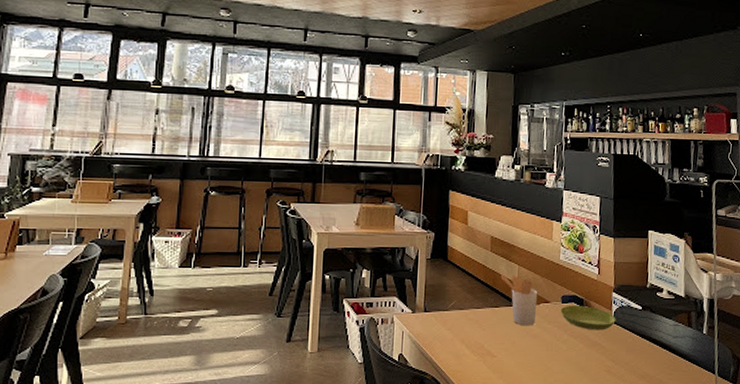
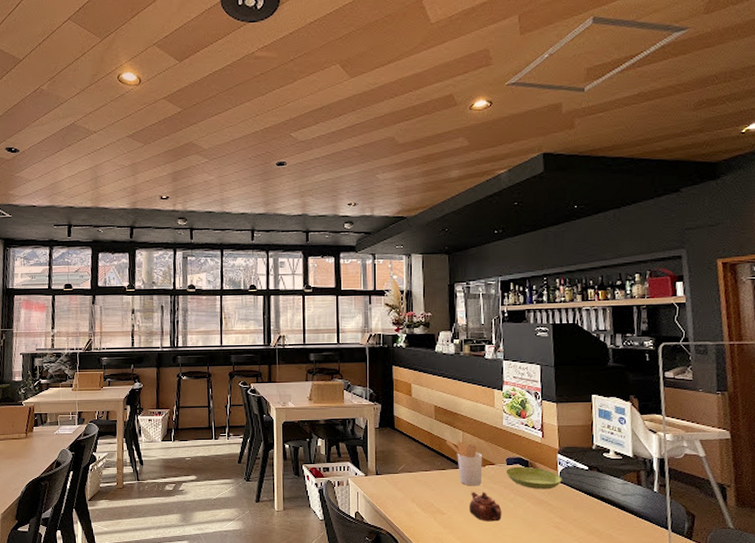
teapot: none [520,332,554,365] -> present [468,492,502,522]

